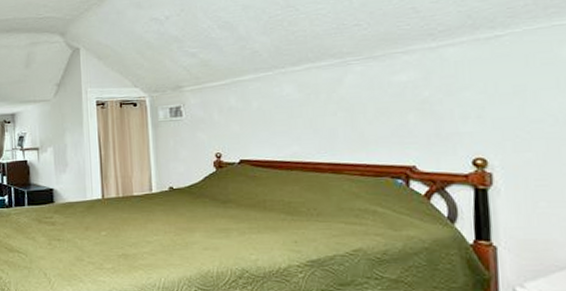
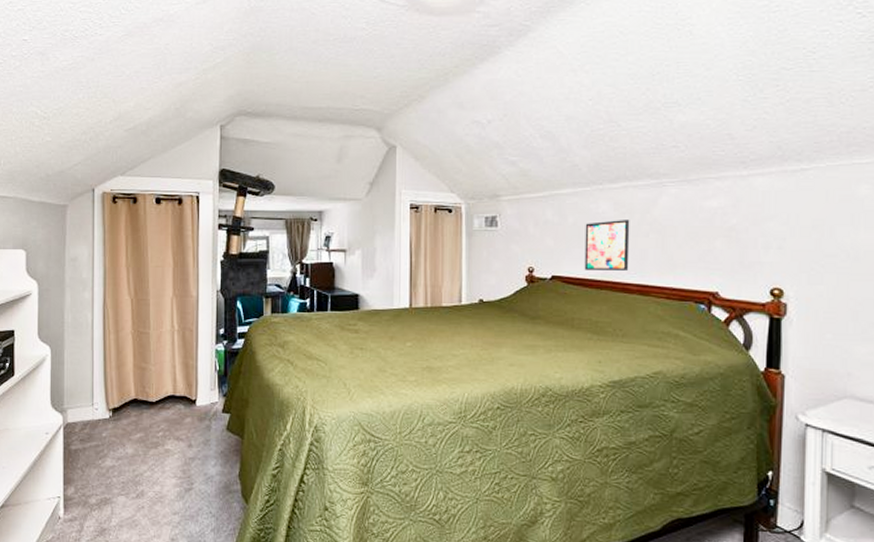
wall art: none [270,100,319,152] -> present [584,220,630,270]

